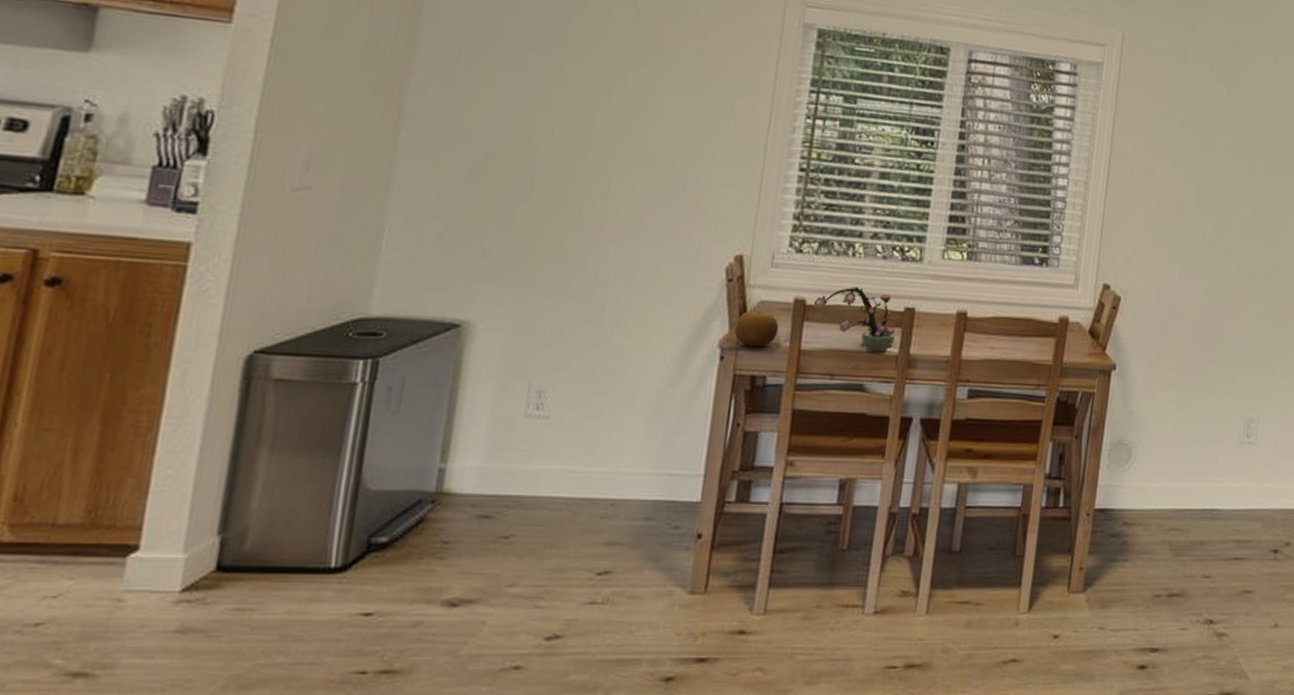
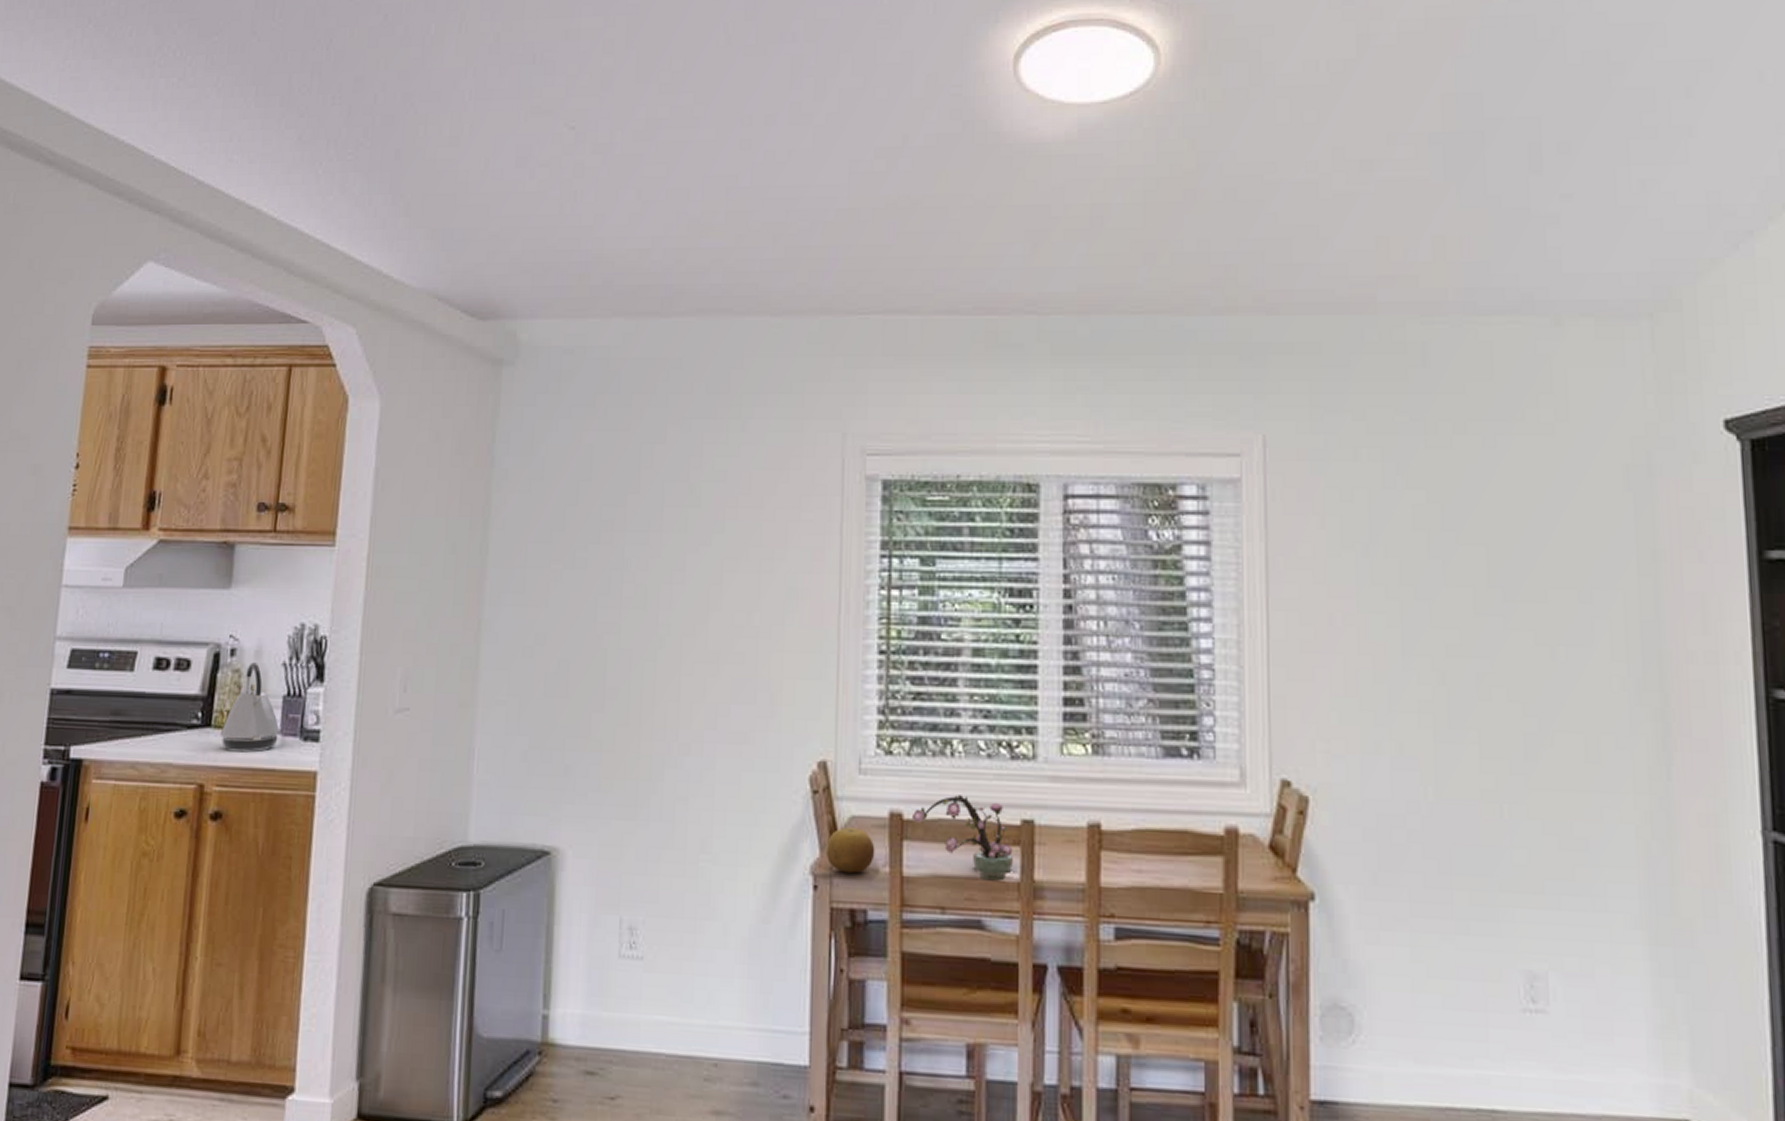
kettle: none [64,130,147,220] -> present [219,662,280,752]

